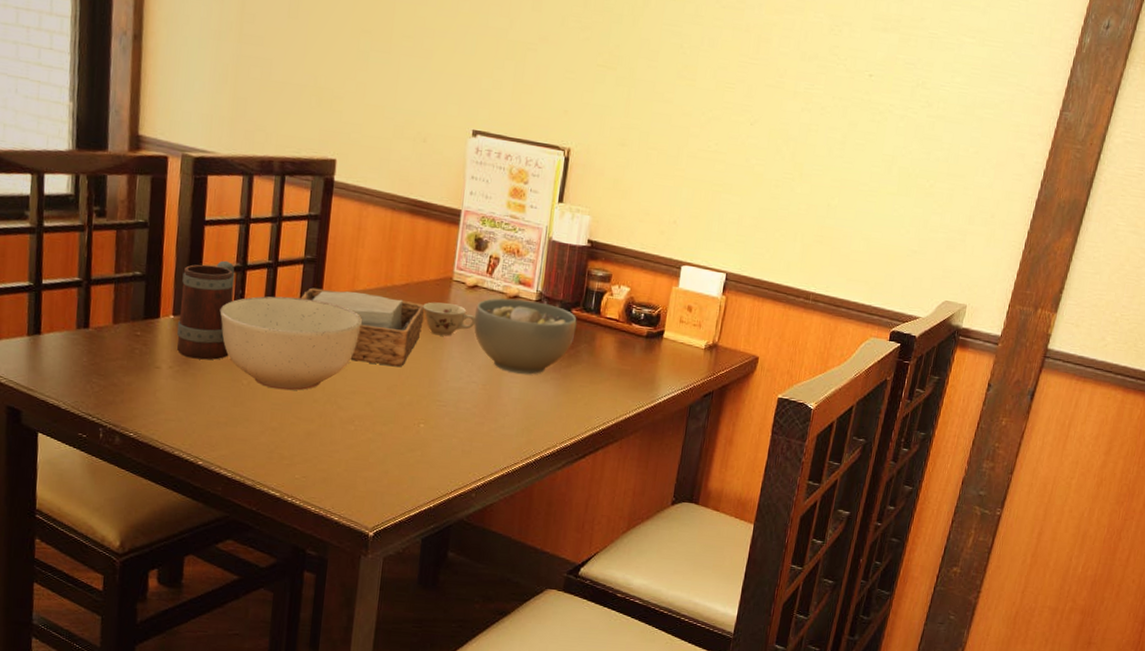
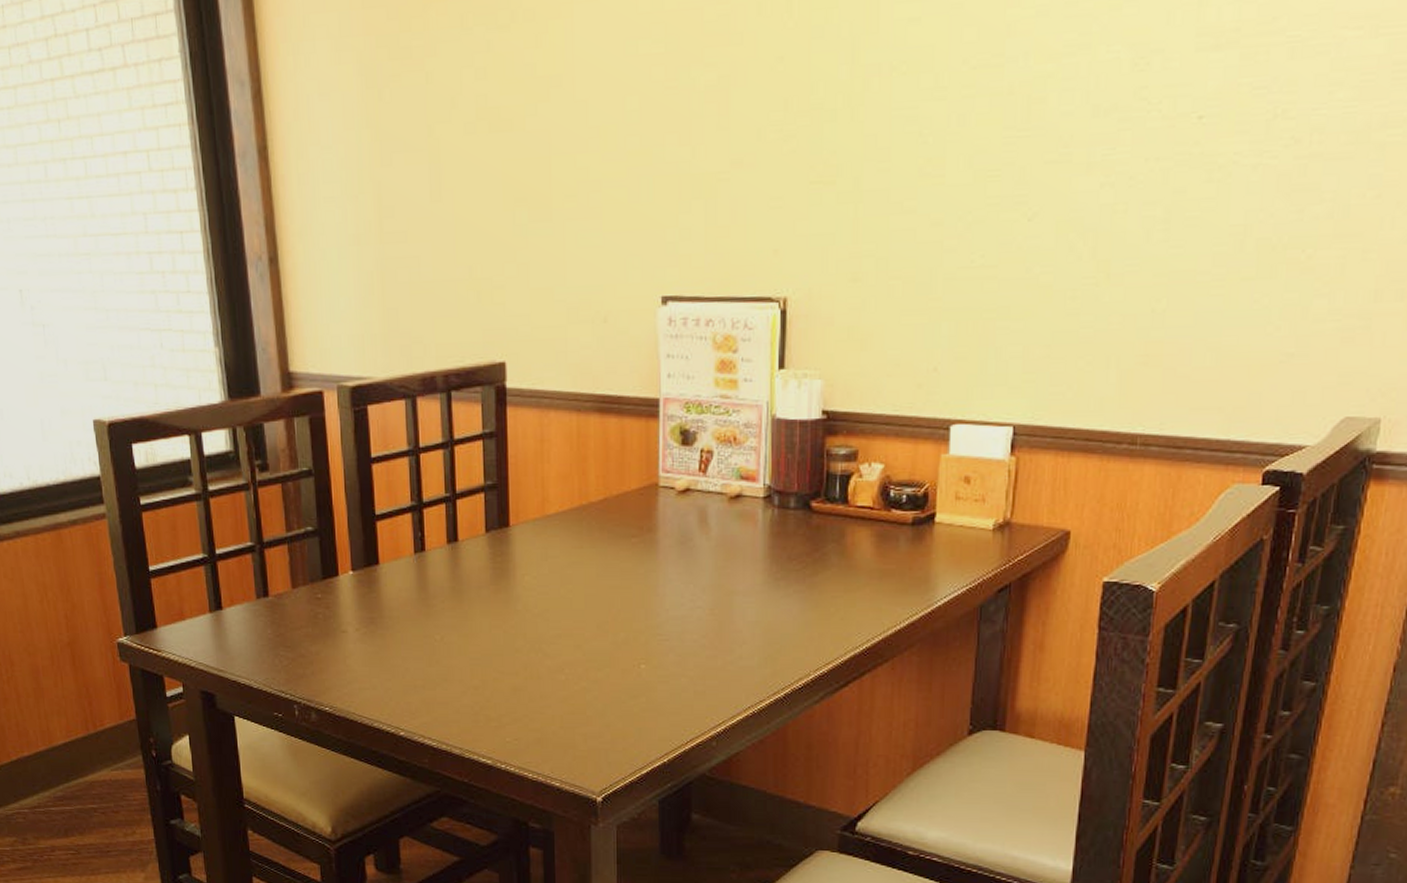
beer mug: present [177,260,235,360] -> none [356,501,416,617]
bowl: present [219,296,363,391] -> none [400,532,560,642]
napkin holder: present [301,287,425,367] -> none [487,516,630,600]
teacup: present [422,302,476,336] -> none [627,515,693,556]
soup bowl: present [474,298,577,375] -> none [690,498,819,590]

